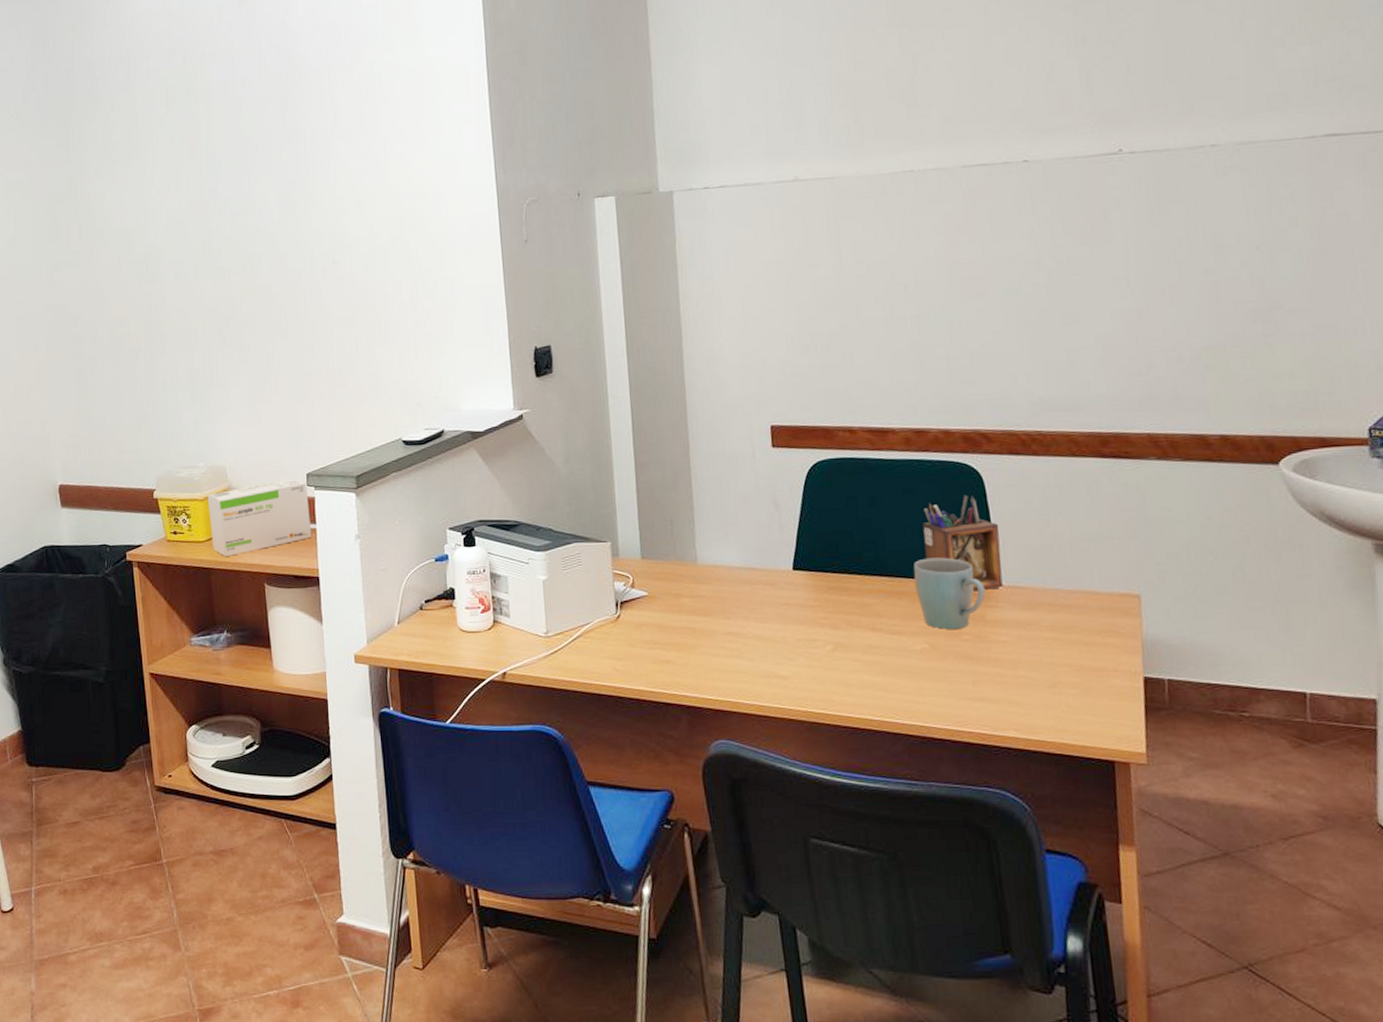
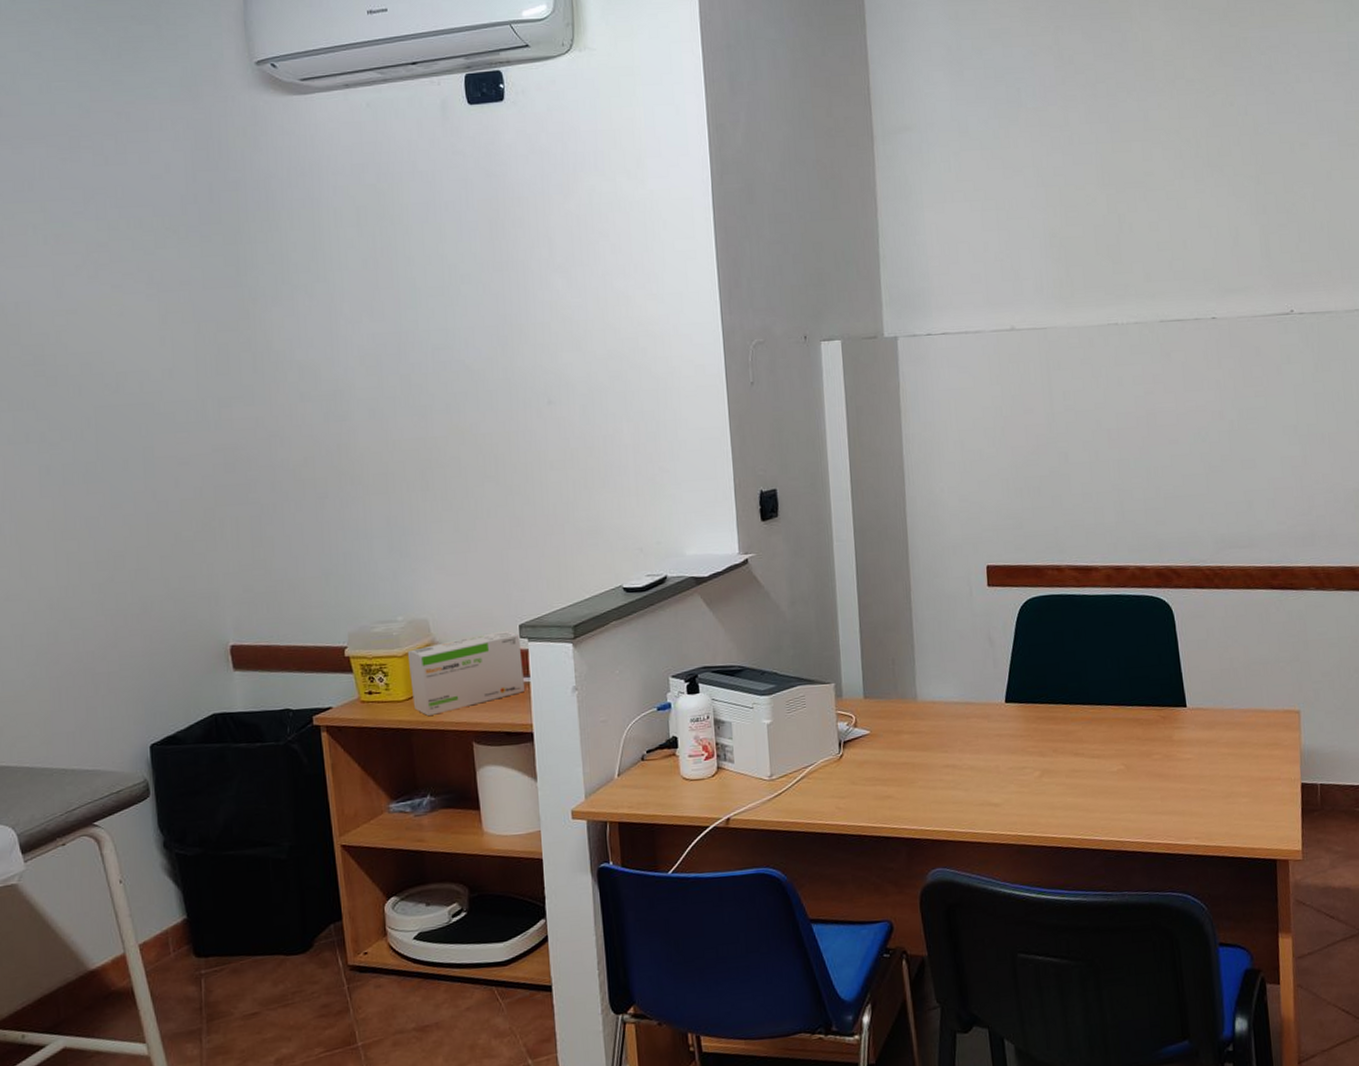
mug: present [913,557,986,629] -> none [1111,684,1173,751]
desk organizer: present [922,495,1003,592] -> none [1120,626,1188,715]

